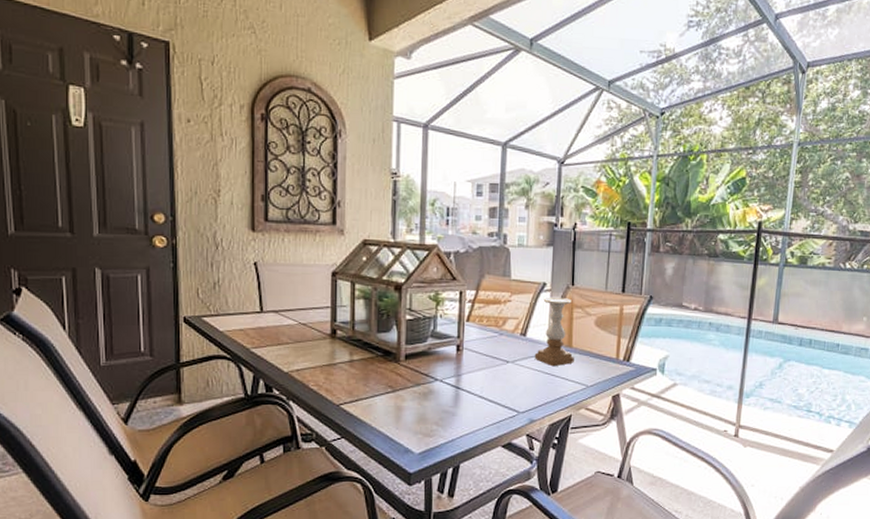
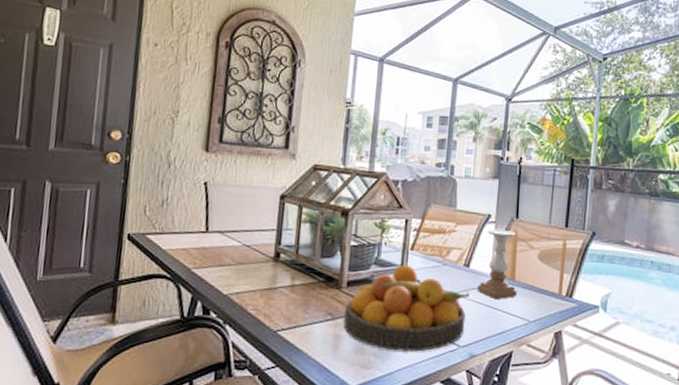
fruit bowl: none [403,336,528,419] -> present [343,265,470,352]

